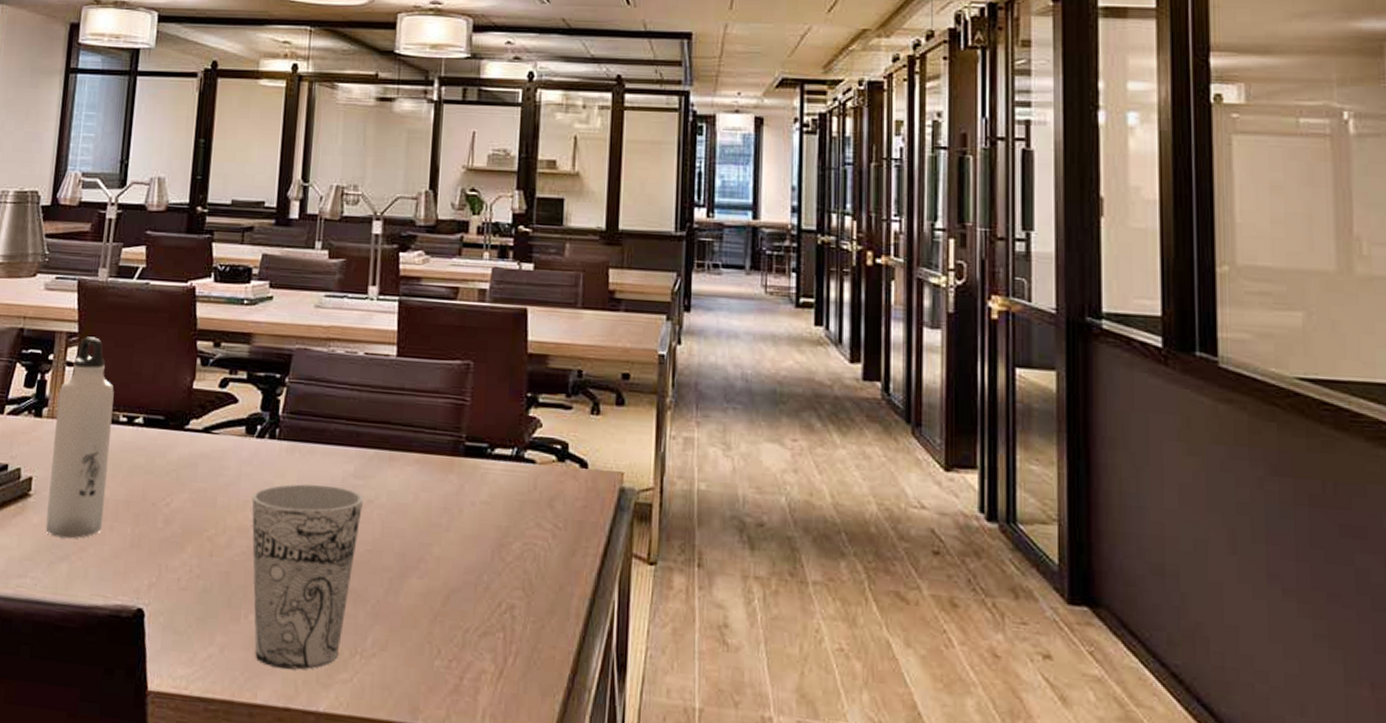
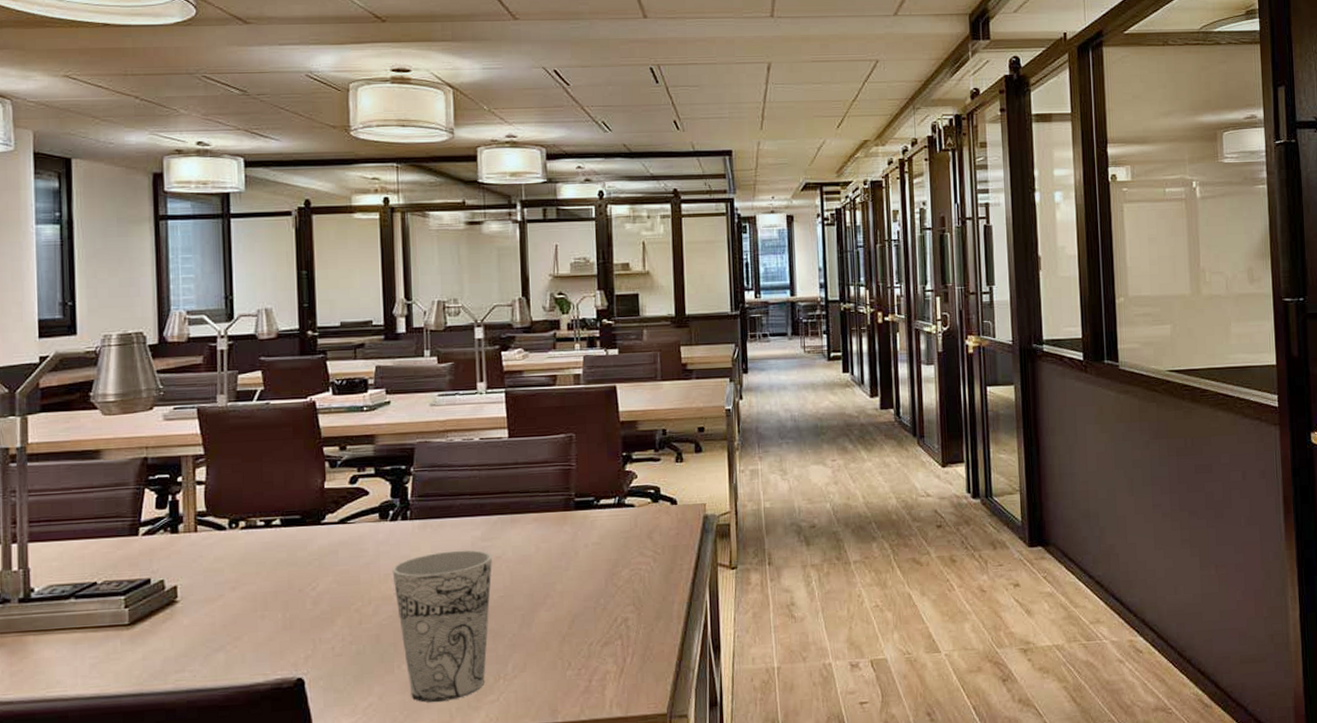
water bottle: present [45,336,114,539] -> none [192,456,254,633]

